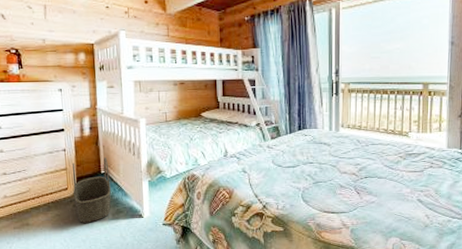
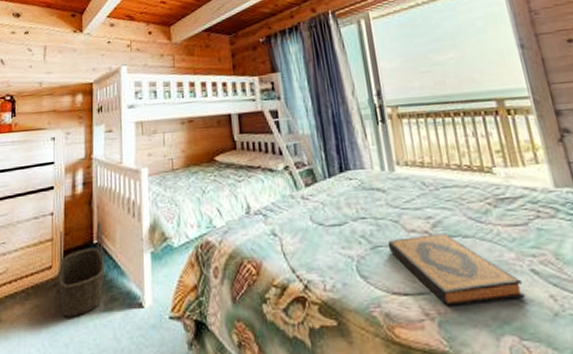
hardback book: none [326,175,411,220] -> present [387,233,526,307]

